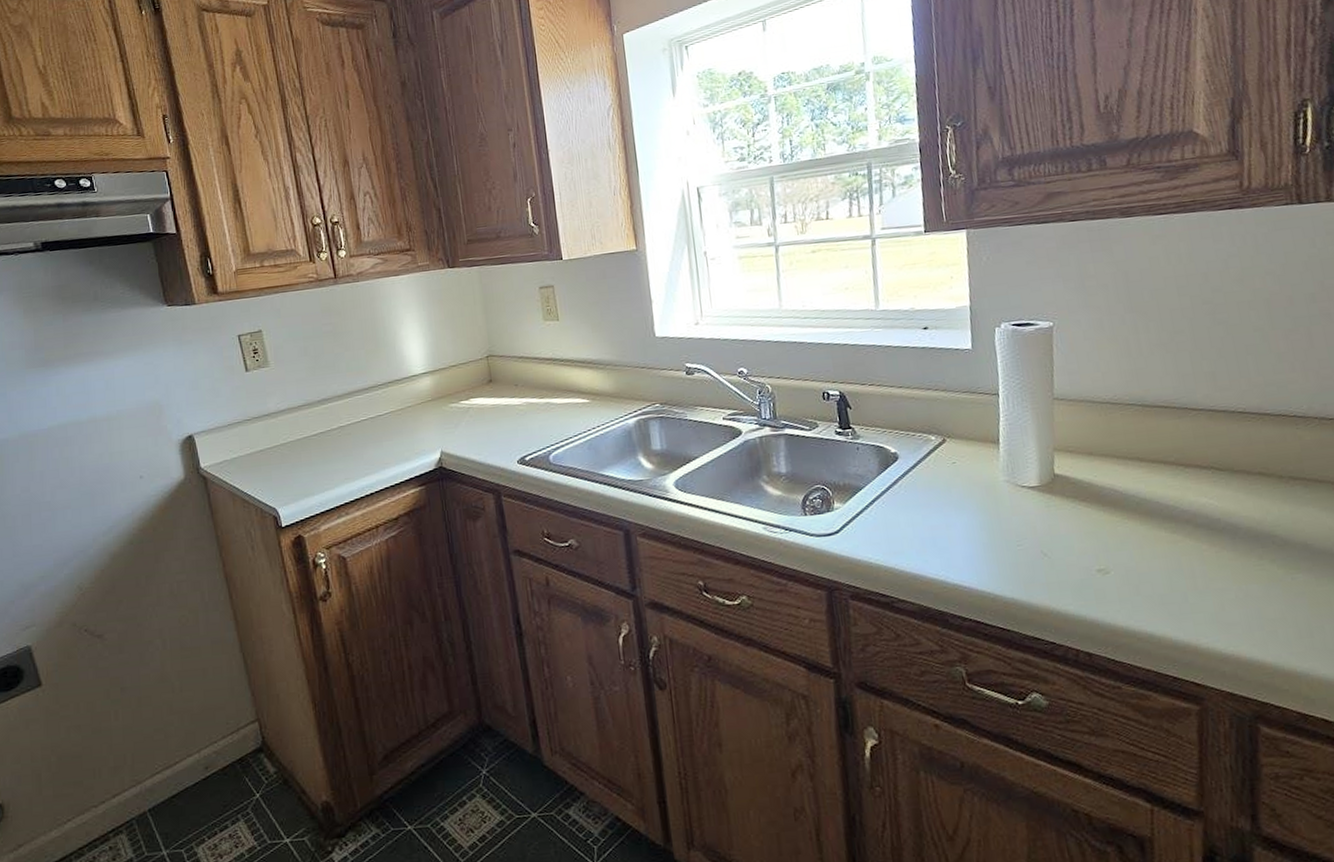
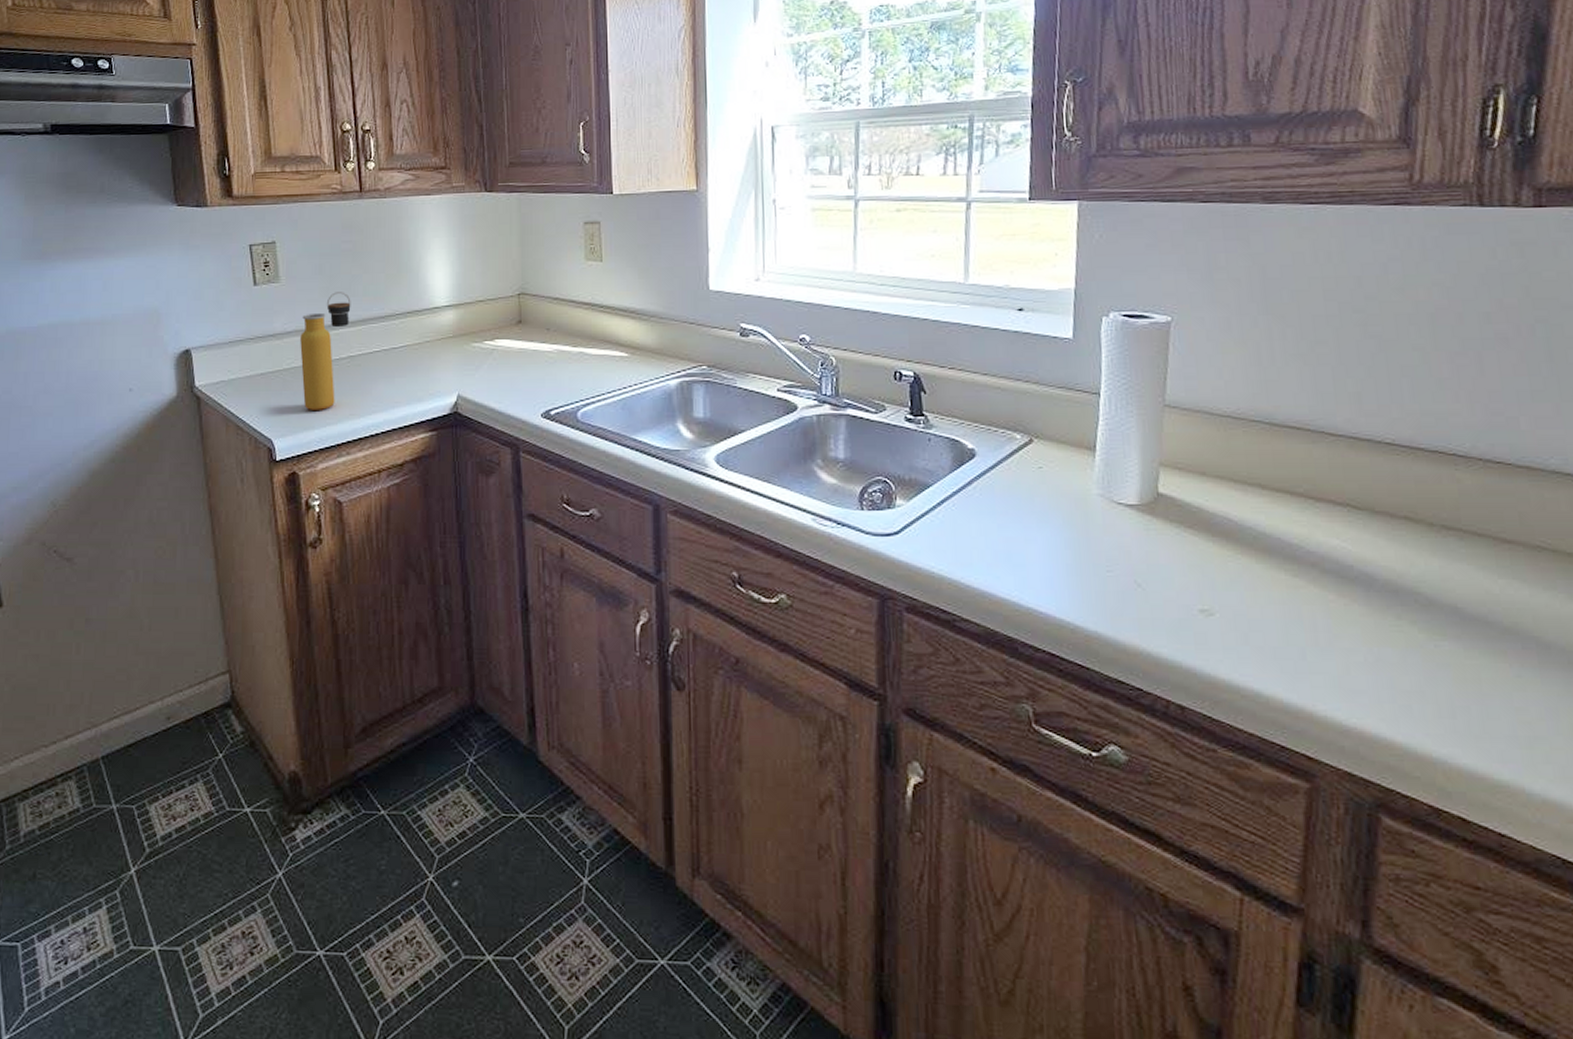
water bottle: none [293,369,337,479] -> present [300,292,351,410]

